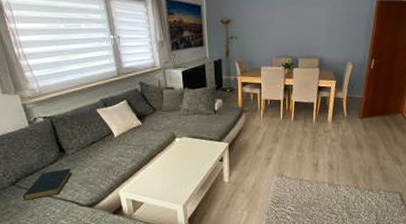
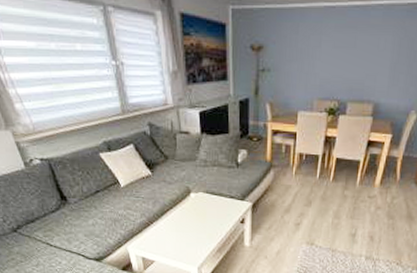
hardback book: present [22,168,72,201] -> none [25,218,76,249]

